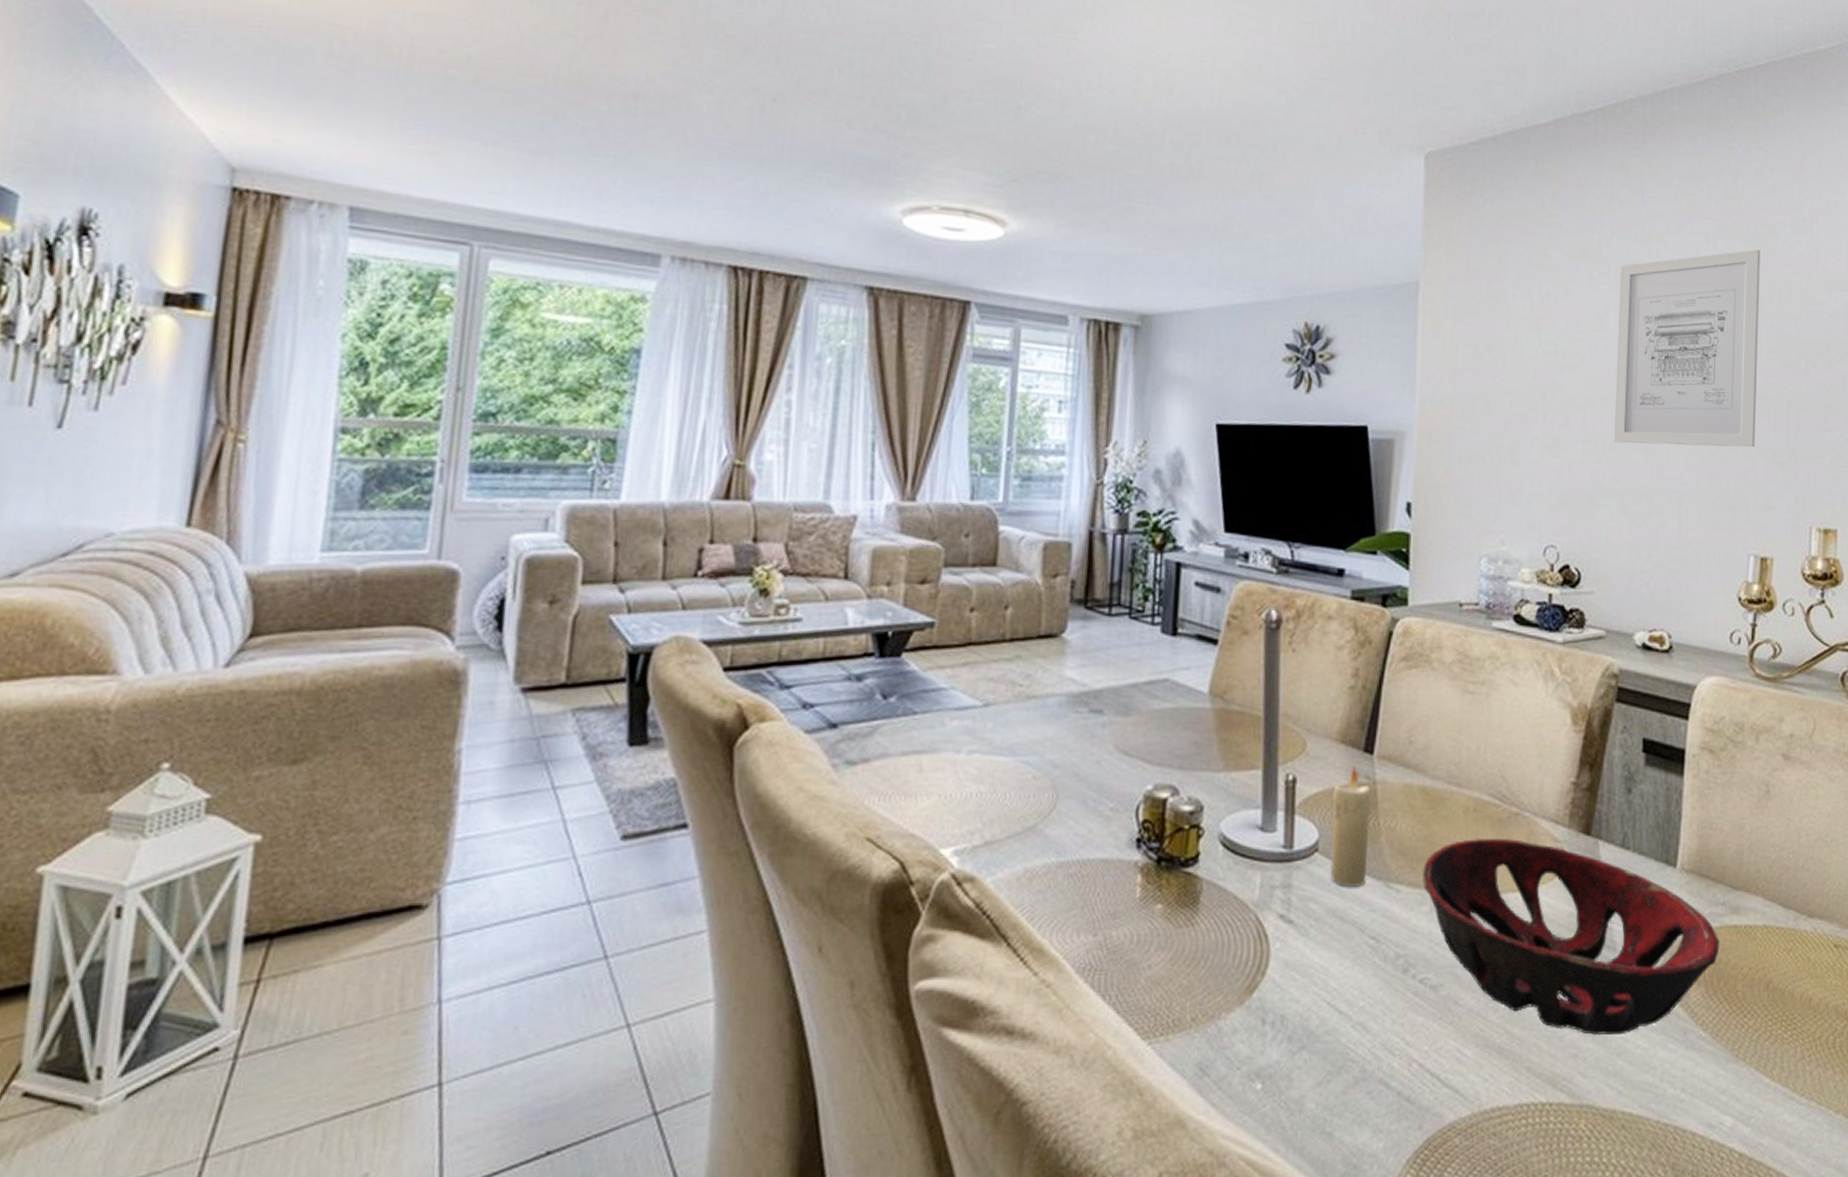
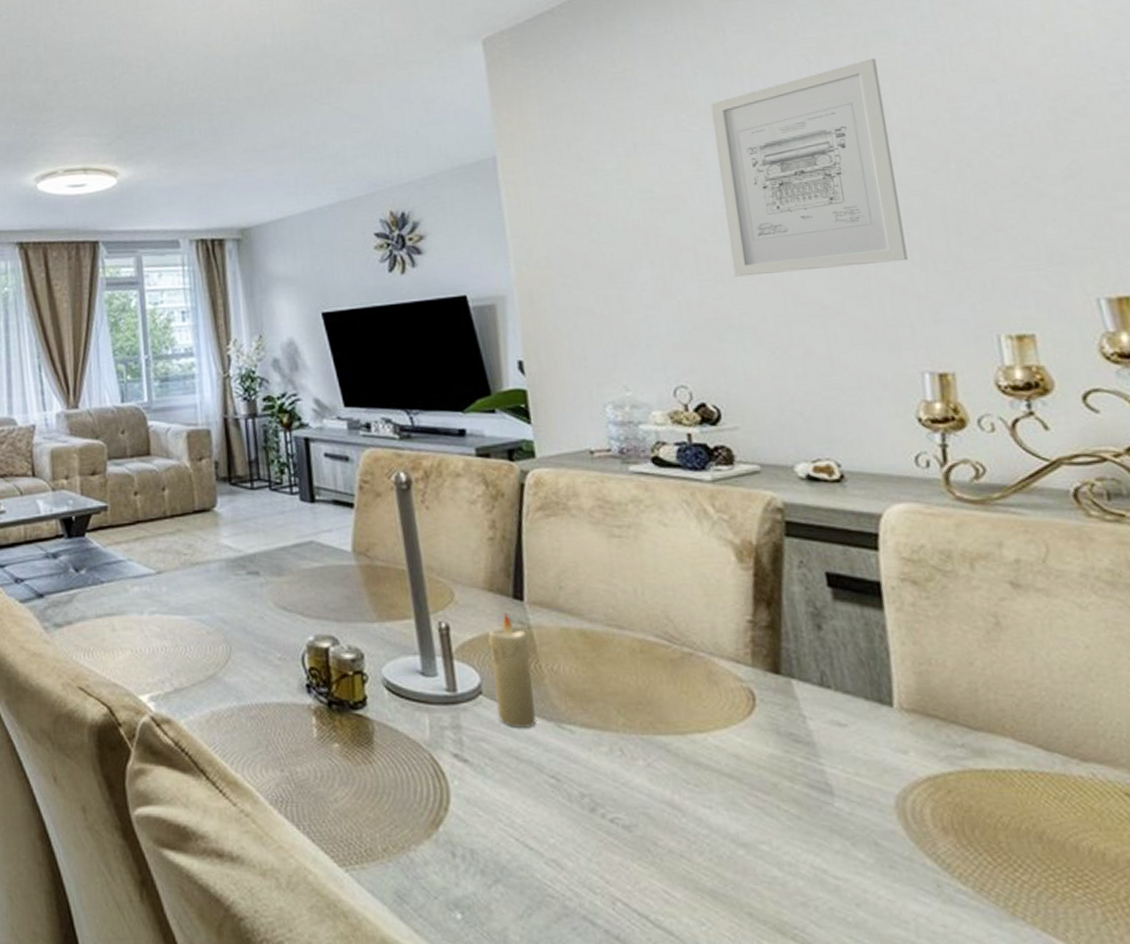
decorative bowl: present [1422,837,1720,1036] -> none [594,678,967,885]

